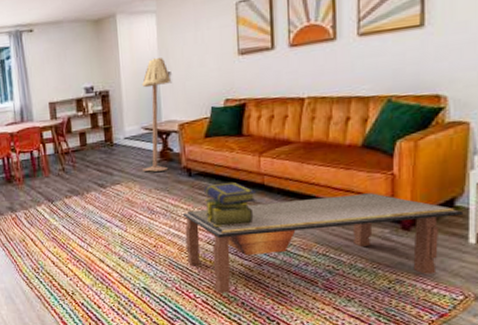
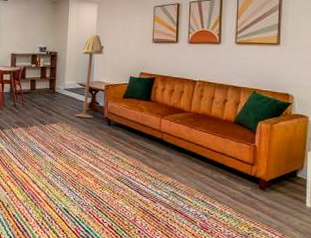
coffee table: present [182,193,464,293] -> none [100,151,303,227]
stack of books: present [204,181,256,228] -> none [117,134,156,170]

